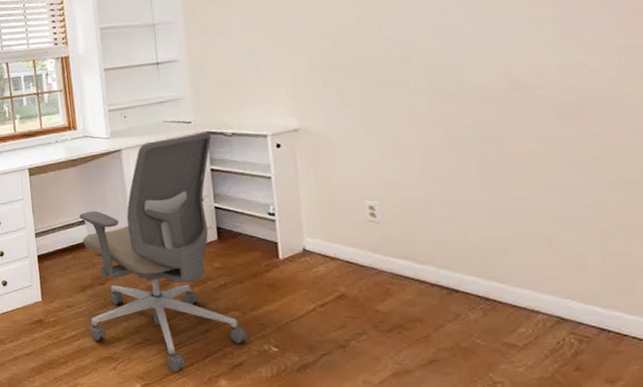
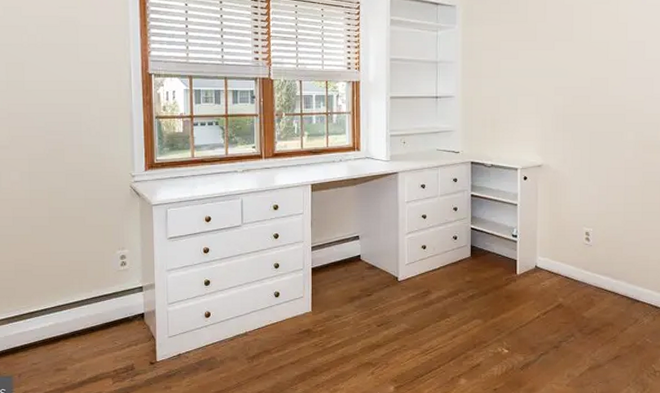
office chair: present [79,132,248,371] -> none [353,162,486,374]

